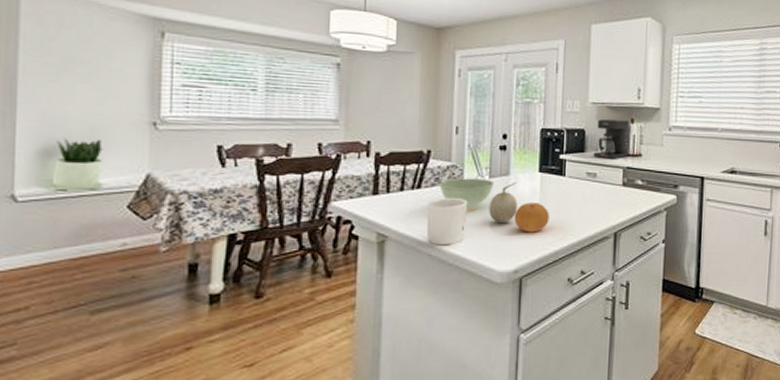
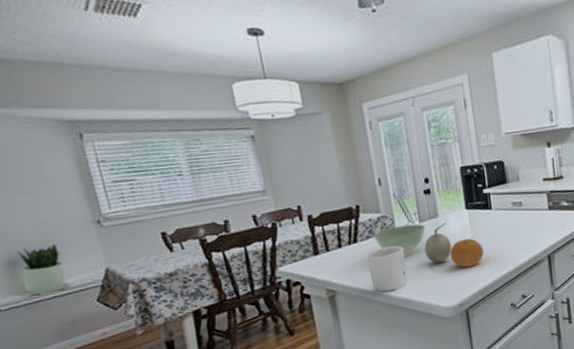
coffee maker: present [593,118,630,159] -> none [514,144,551,187]

